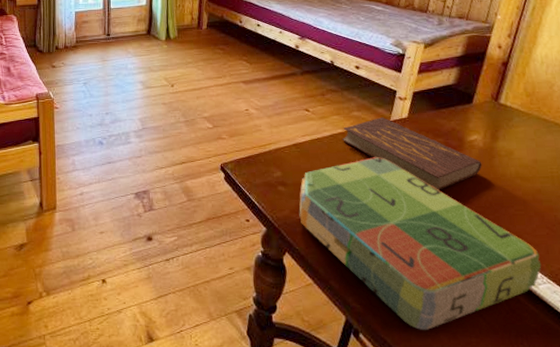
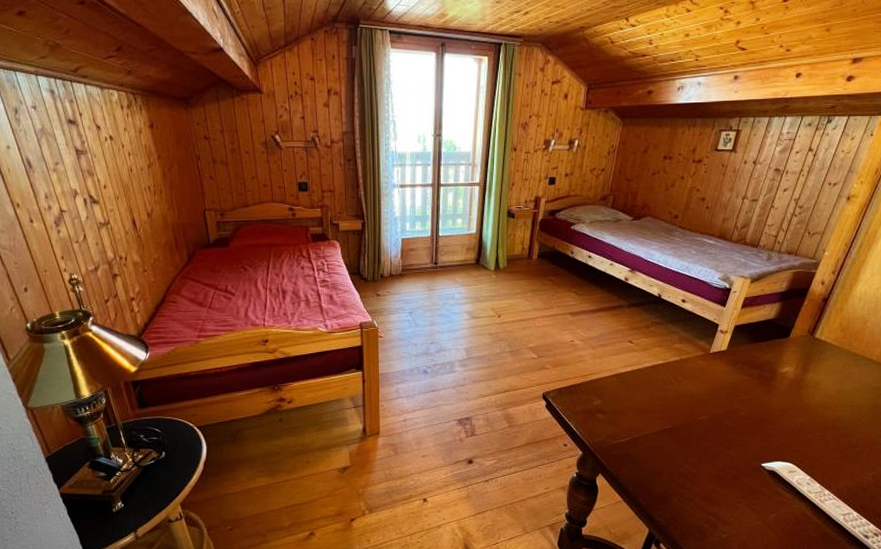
board game: present [299,157,542,330] -> none [614,387,831,540]
book: present [342,117,482,190] -> none [661,350,790,418]

